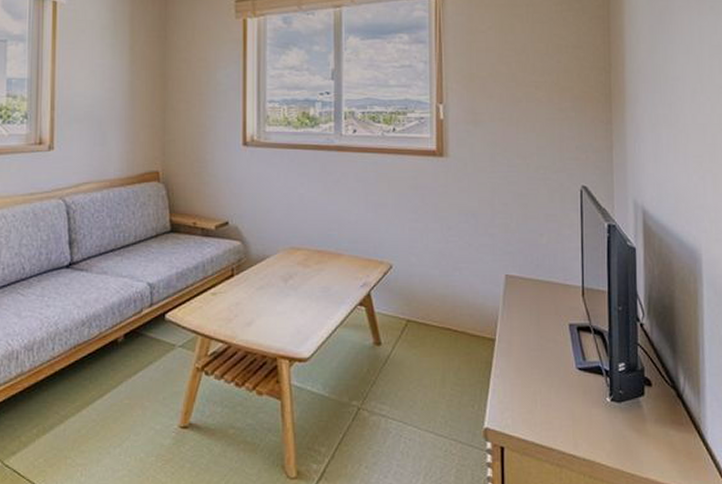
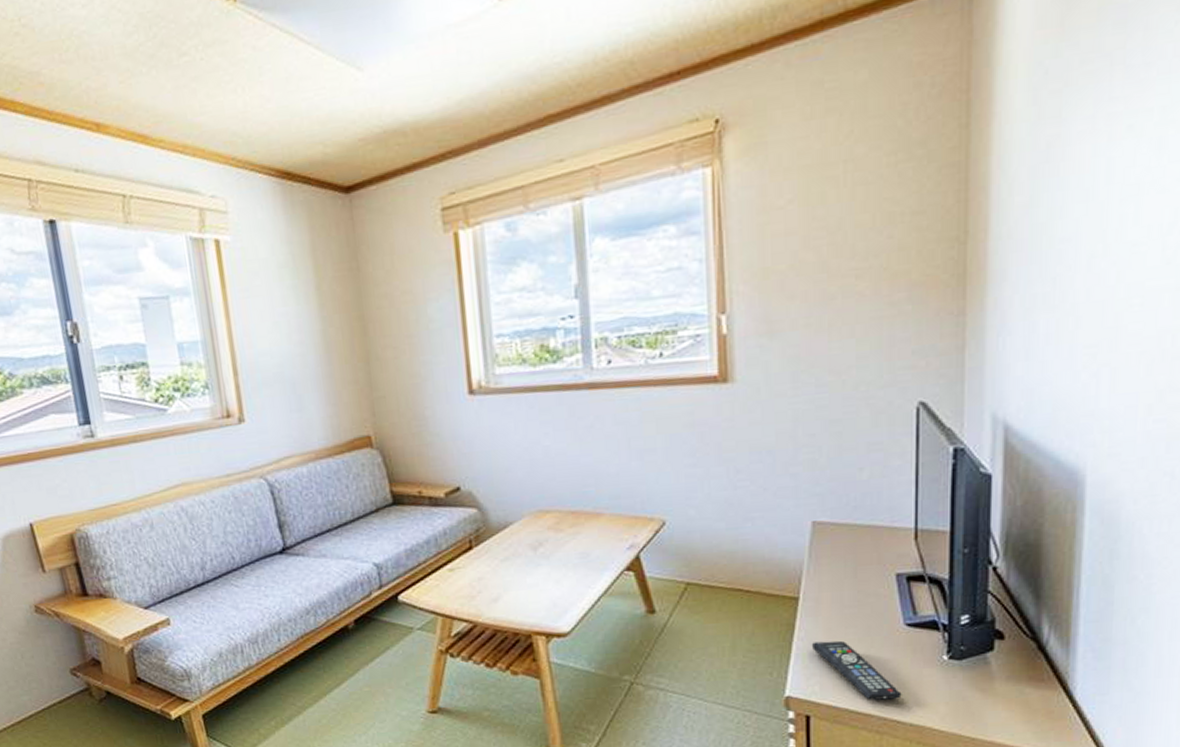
remote control: none [505,379,576,435] -> present [811,640,902,700]

